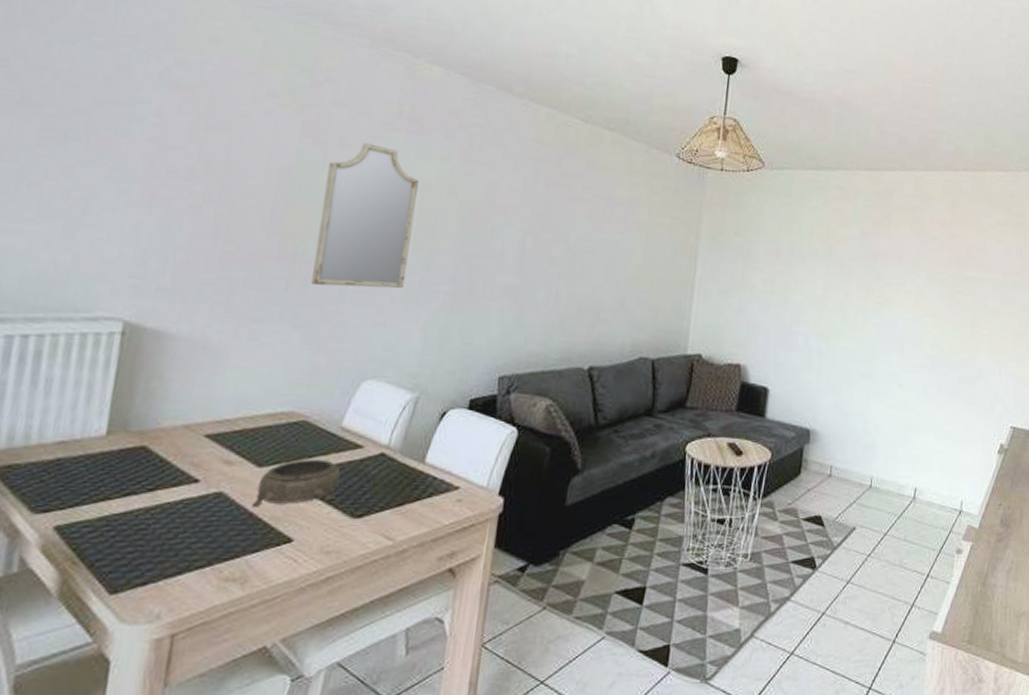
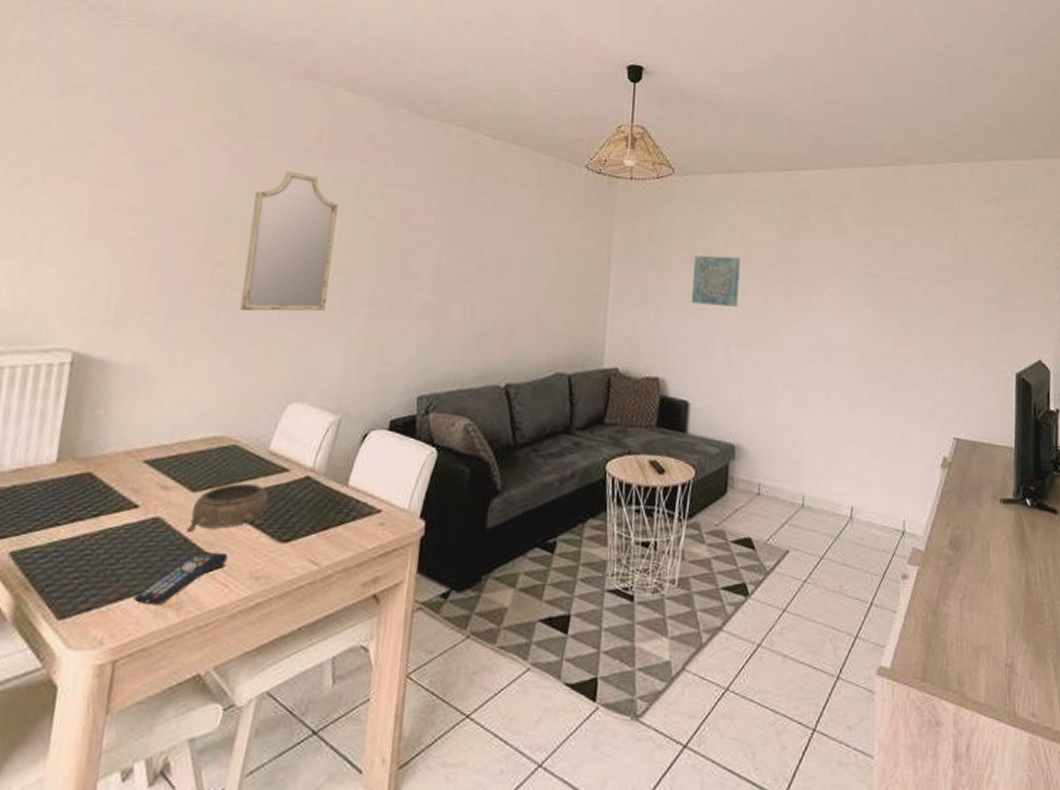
remote control: none [194,526,298,580] -> present [133,551,229,606]
wall art: none [775,248,824,299] -> present [692,255,740,307]

